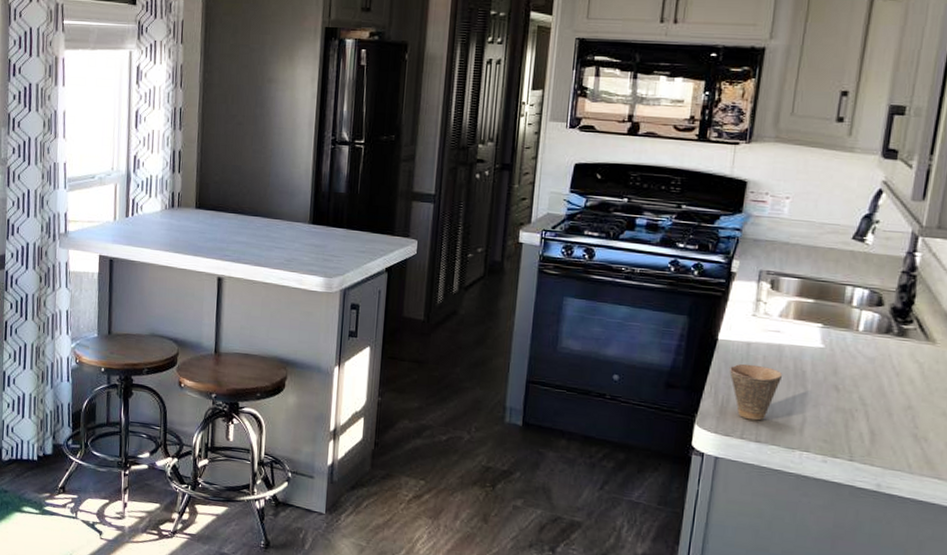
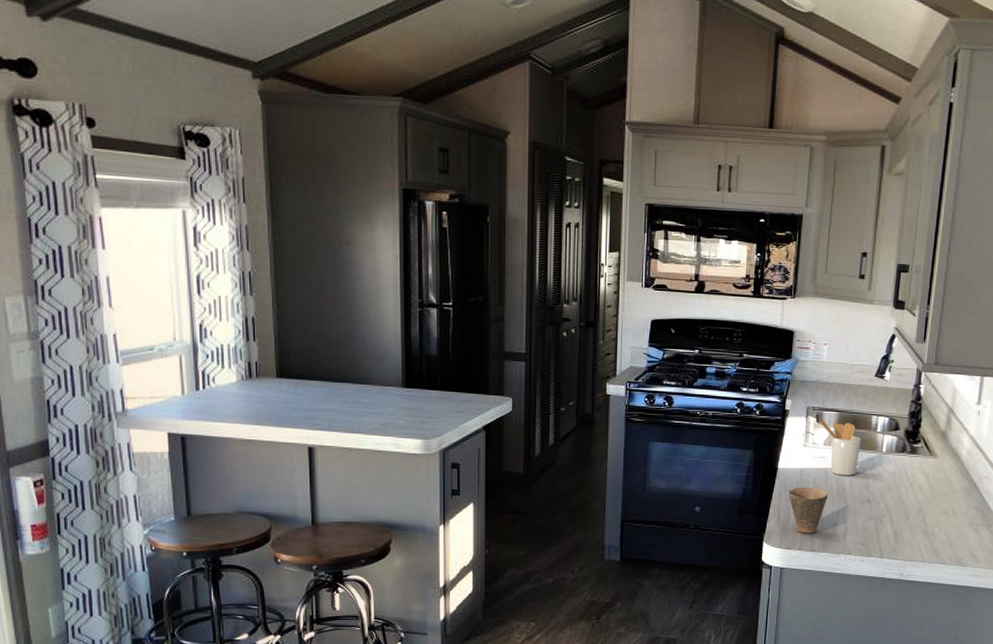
utensil holder: none [775,287,831,357] -> present [820,420,862,476]

